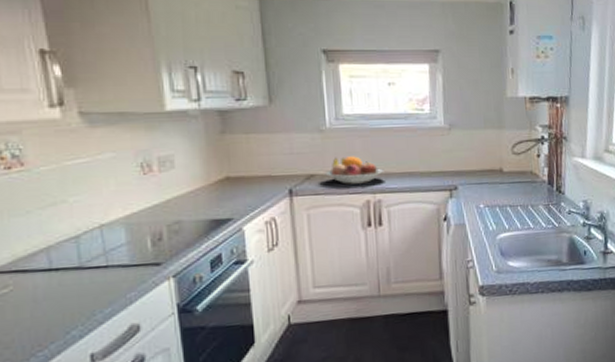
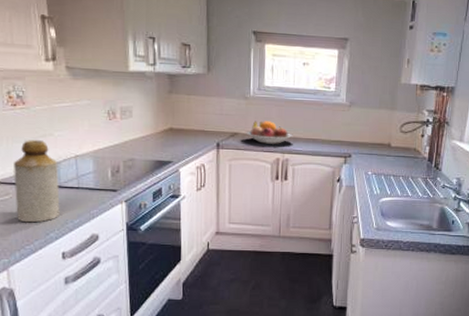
bottle: none [13,210,83,322] -> present [14,140,60,223]

